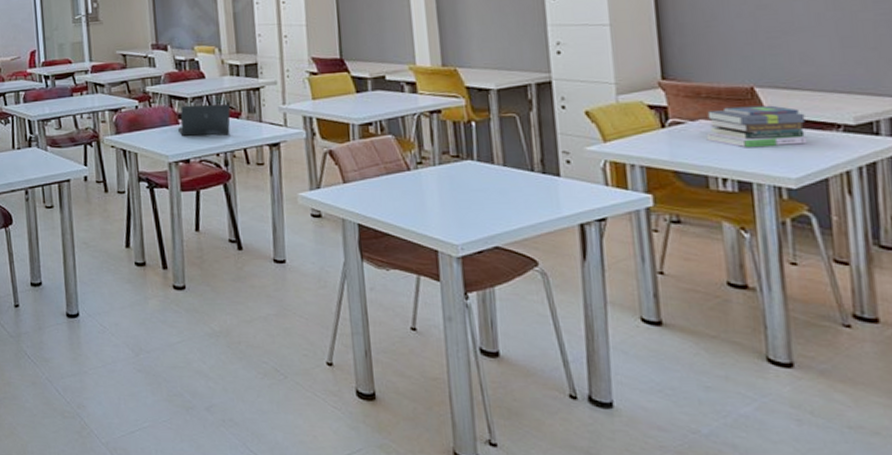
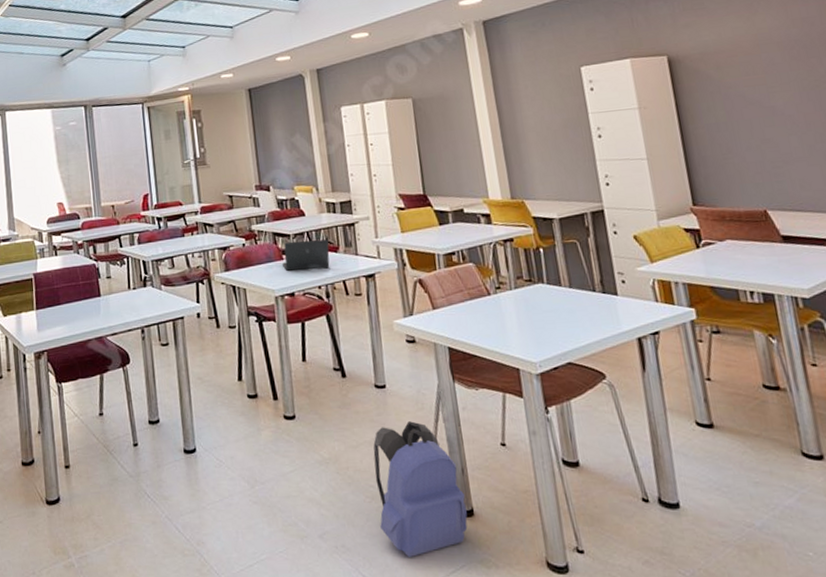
backpack: none [268,299,368,436] -> present [373,421,468,557]
books: present [706,105,808,148] -> none [732,225,814,264]

